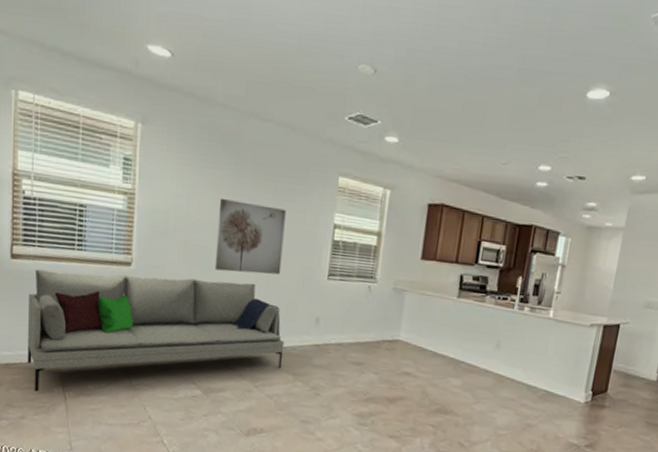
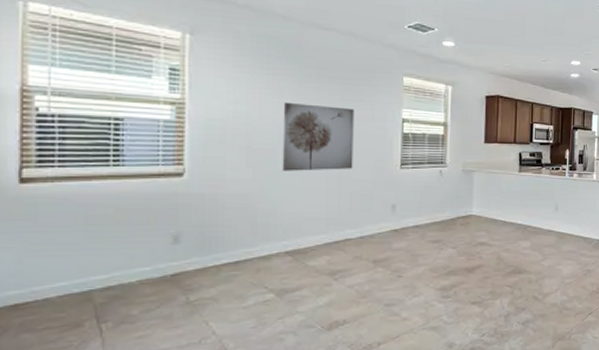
sofa: present [27,269,284,392] -> none [44,180,362,331]

